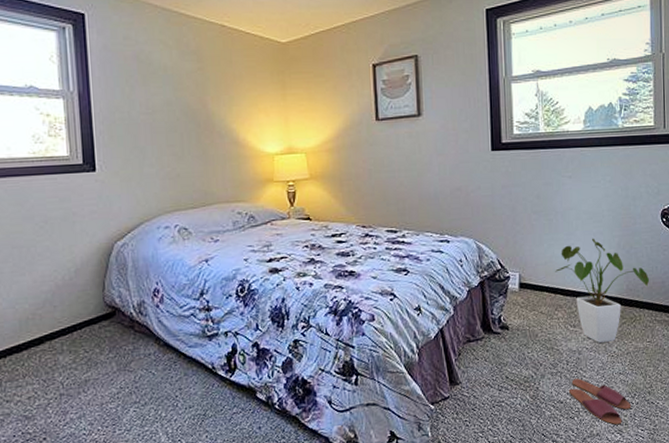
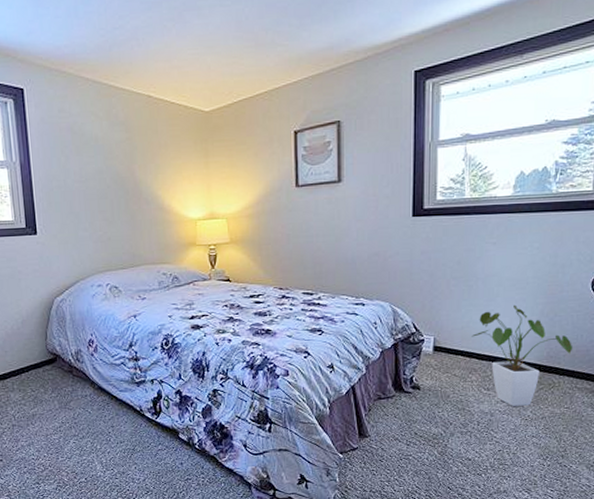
slippers: present [568,378,631,425] -> none [477,439,542,484]

